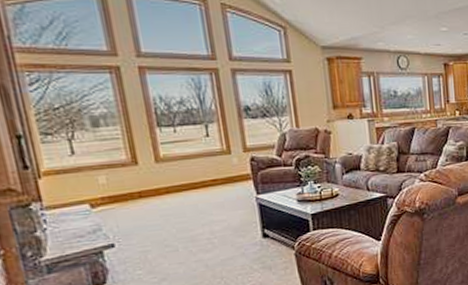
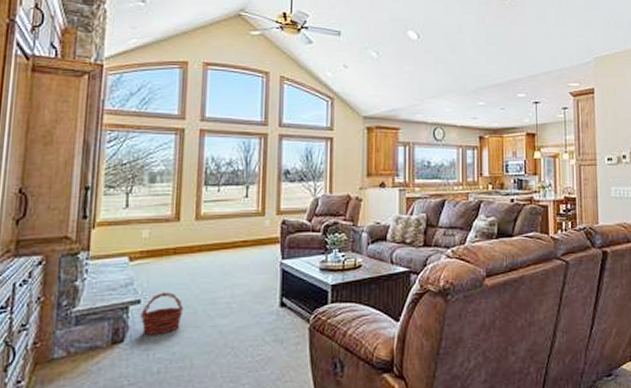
basket: none [117,234,164,275] -> present [140,292,184,335]

